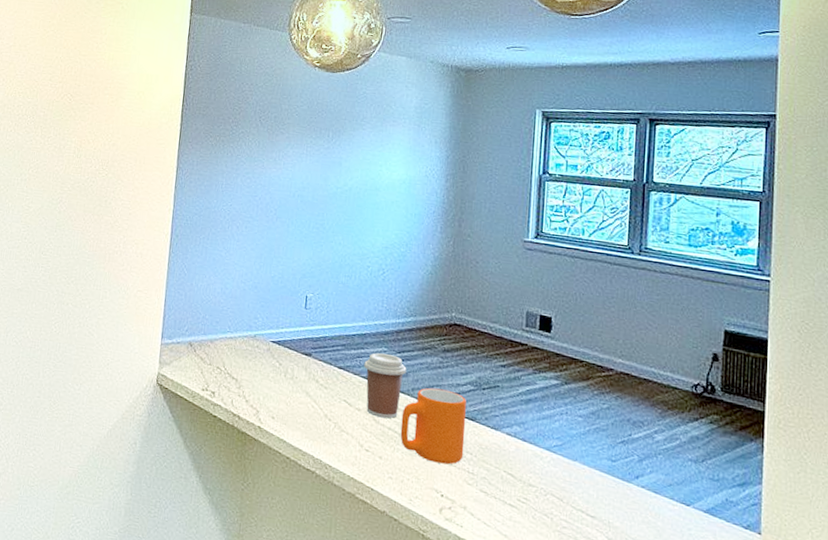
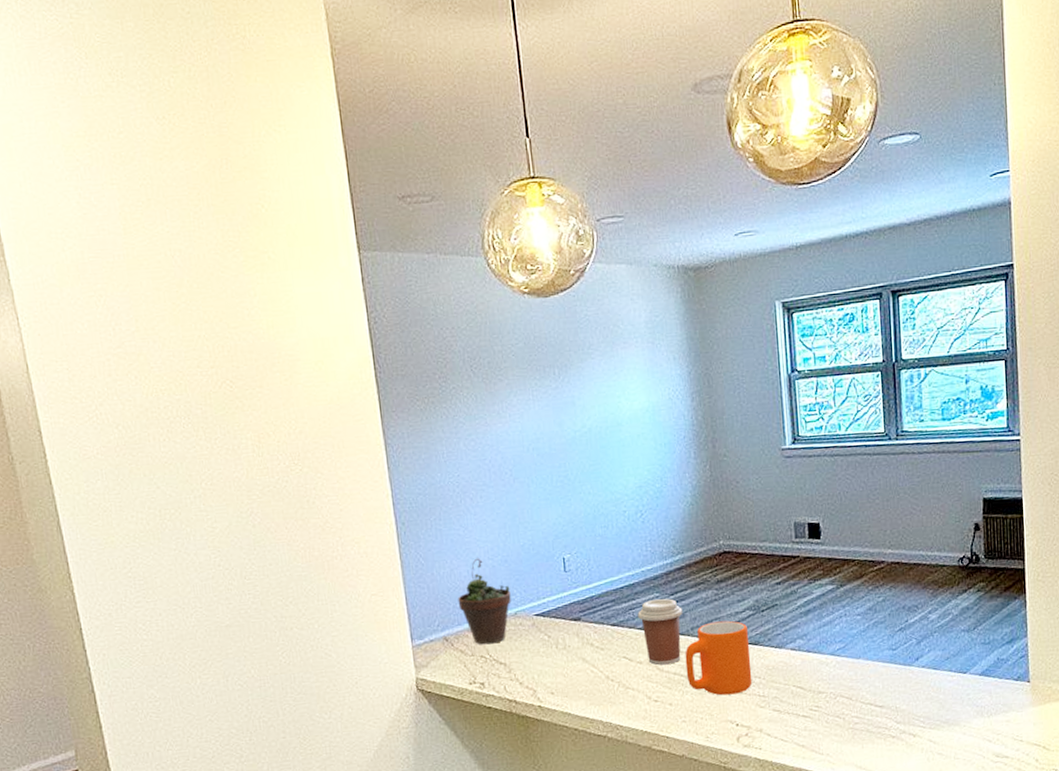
succulent plant: none [207,279,255,359] -> present [458,558,511,645]

